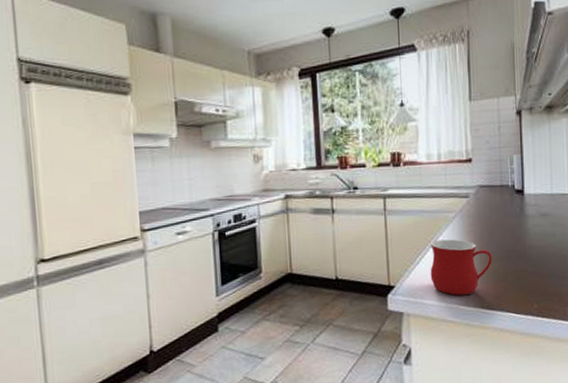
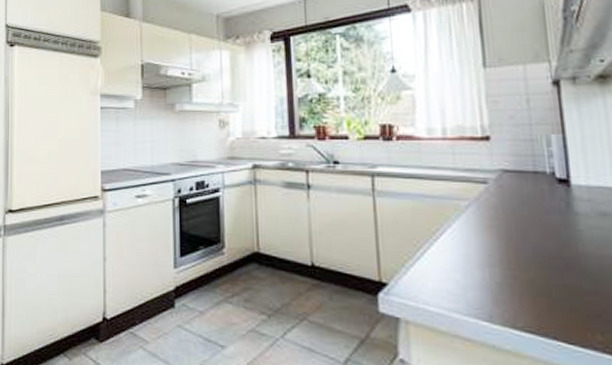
mug: present [430,239,492,296] -> none [435,233,526,309]

